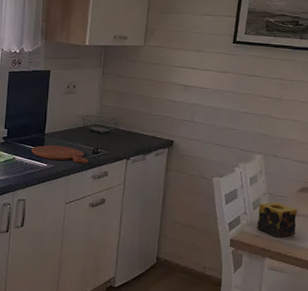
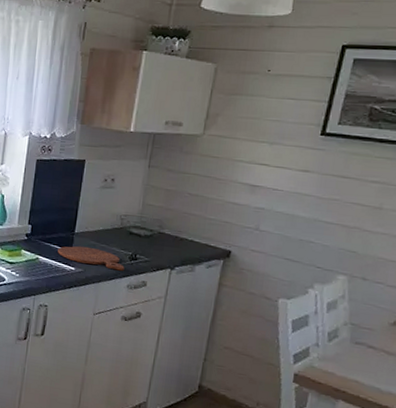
candle: present [257,201,298,238] -> none [331,334,389,379]

